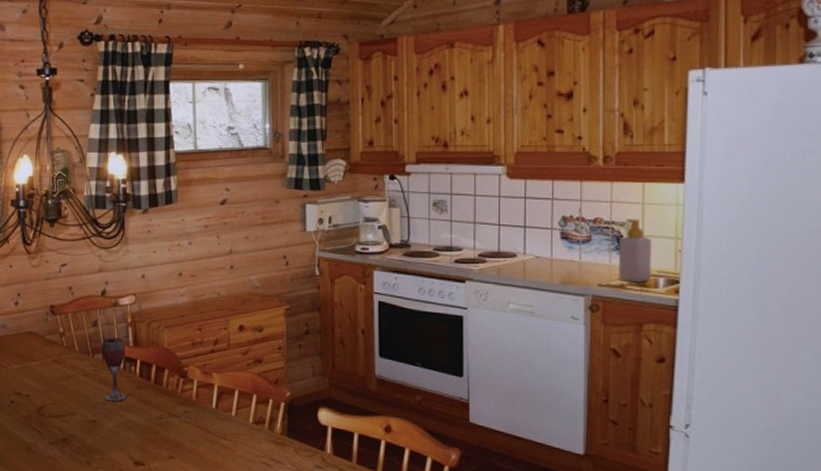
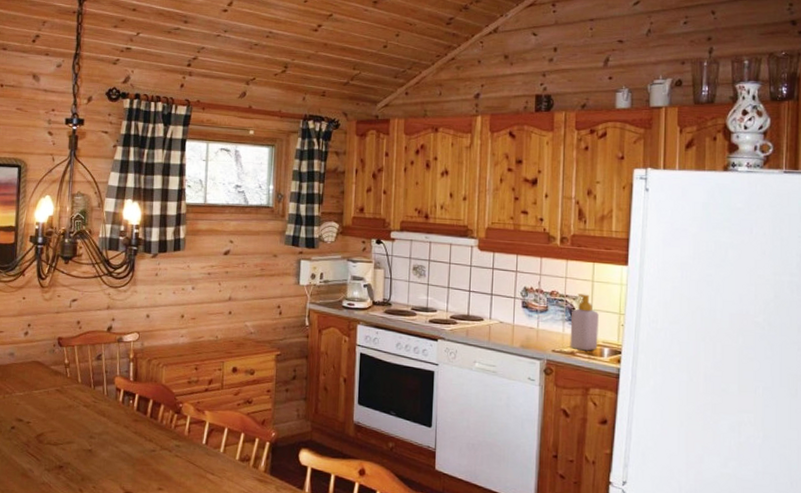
cup: present [101,338,127,402] -> none [102,371,126,433]

